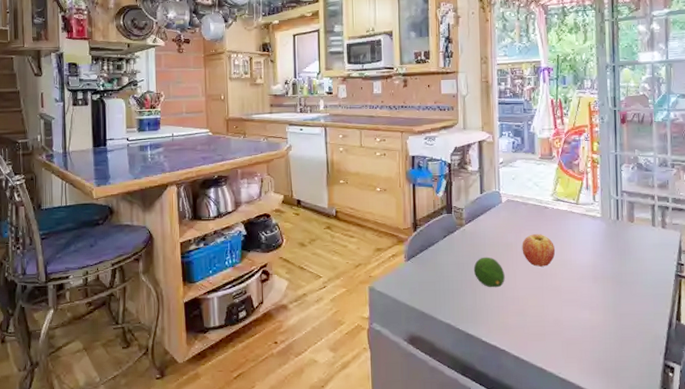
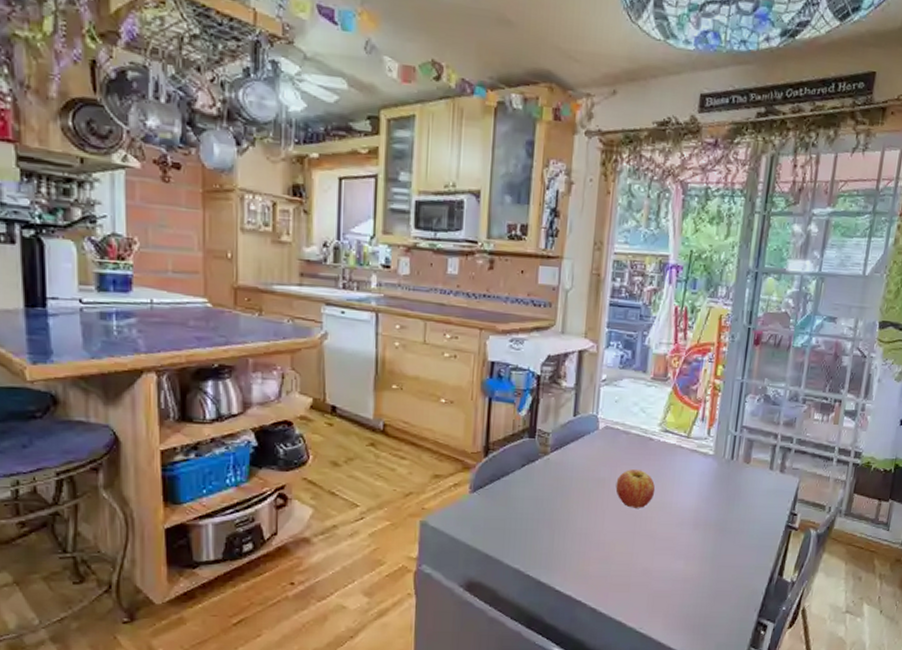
fruit: present [473,257,505,288] -> none [554,493,592,530]

